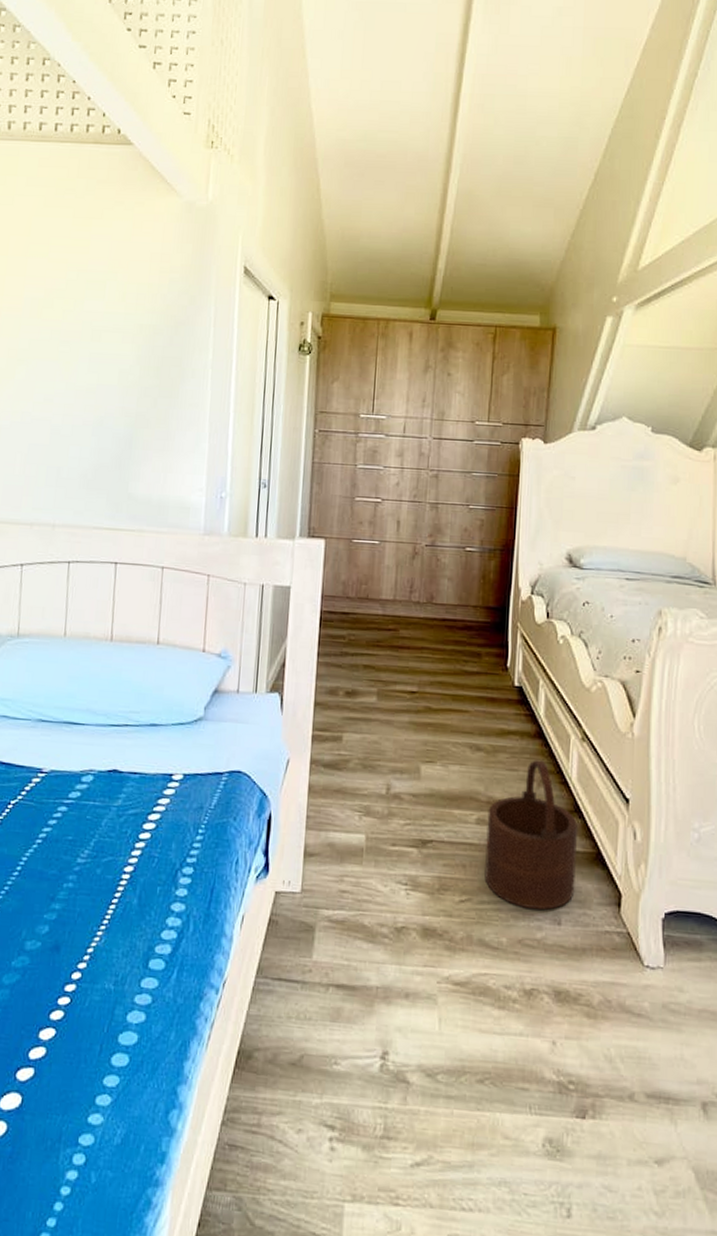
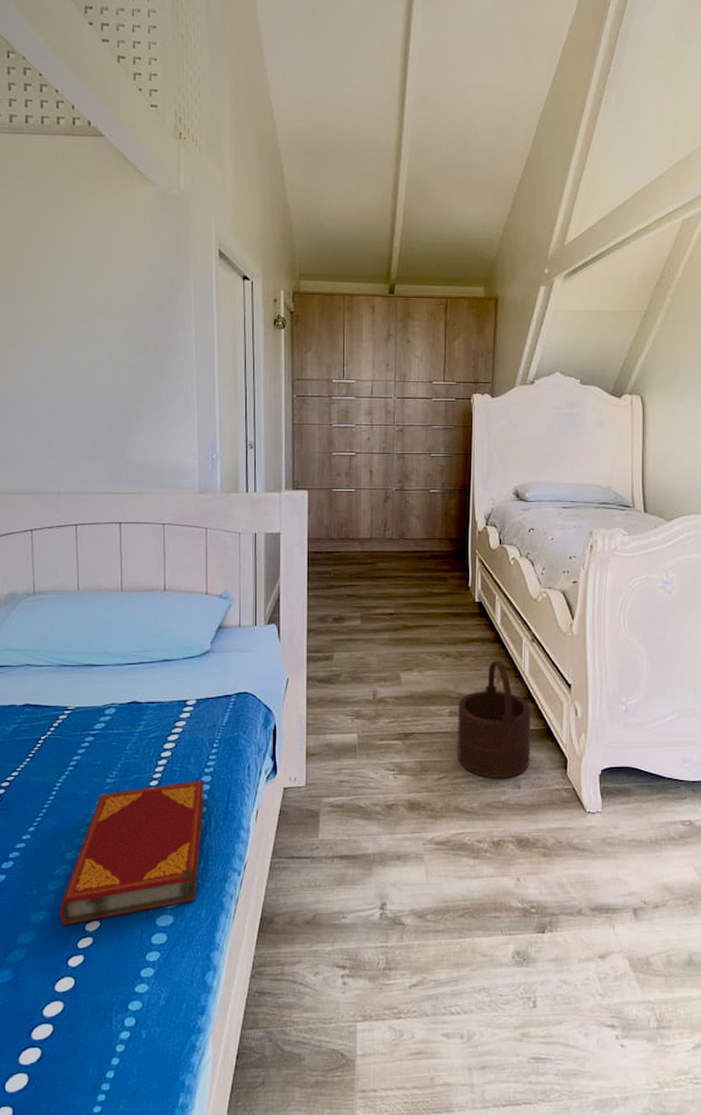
hardback book: none [12,870,185,1029] -> present [59,779,204,926]

